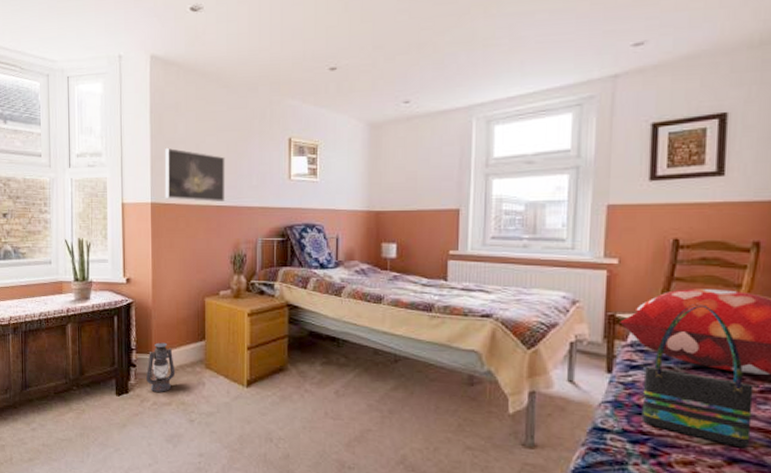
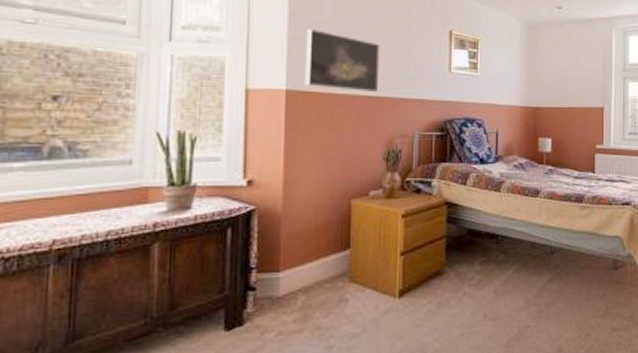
lantern: present [145,342,176,392] -> none [269,256,311,319]

